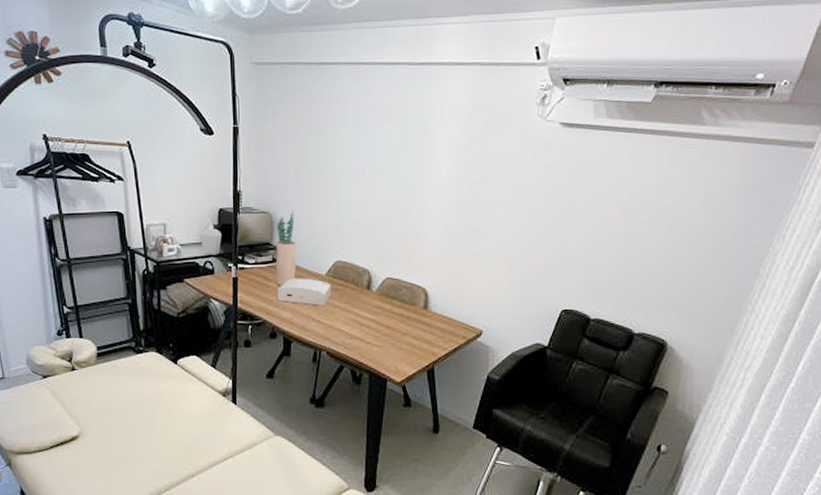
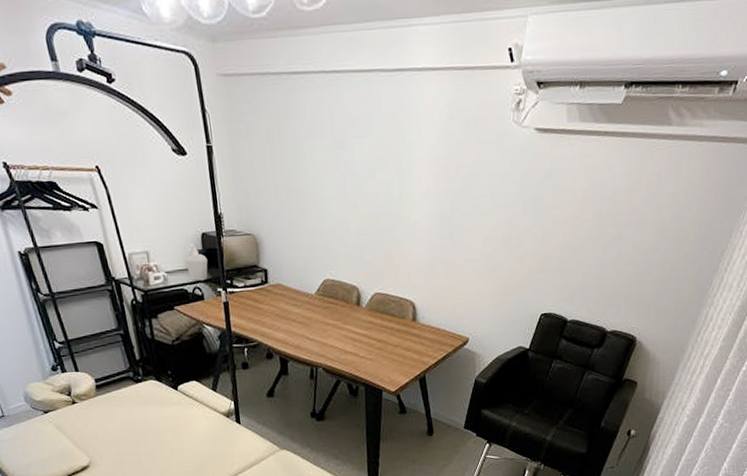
vase: present [275,210,297,286] -> none [262,230,287,308]
tissue dispenser: present [277,278,332,306] -> none [269,298,323,325]

